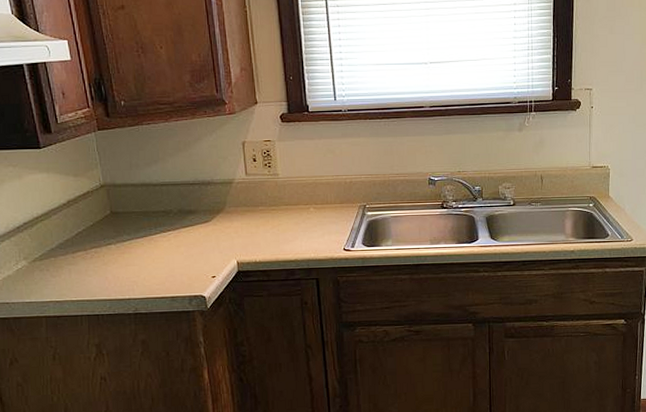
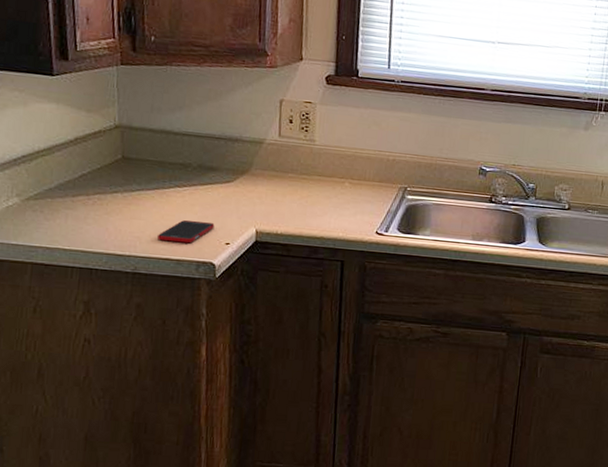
cell phone: none [152,260,200,282] -> present [158,220,215,244]

